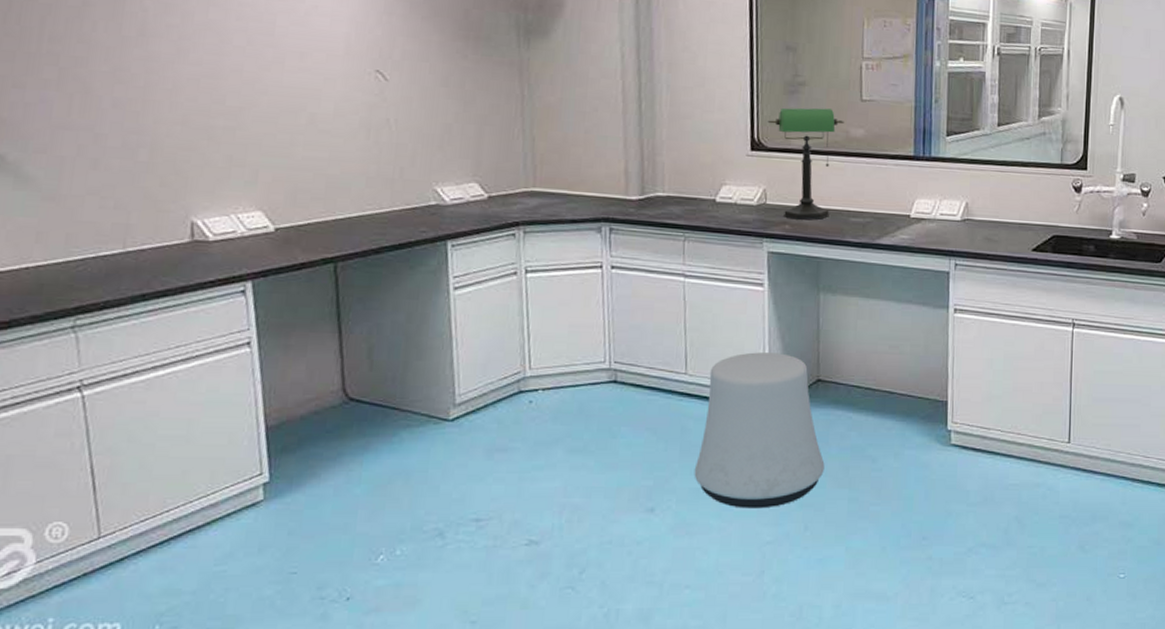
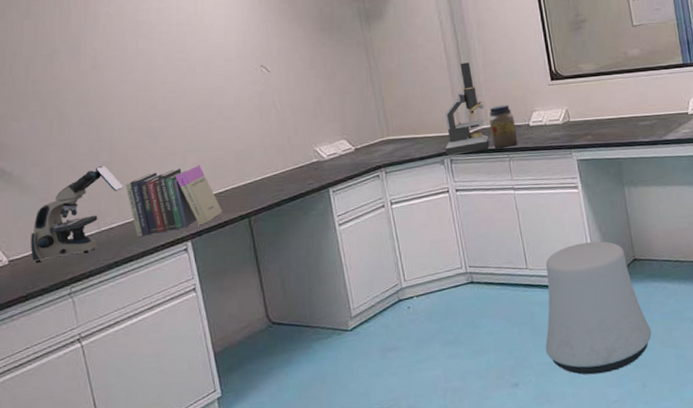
microscope: none [22,165,165,281] -> present [31,165,123,263]
books: none [168,185,300,267] -> present [125,165,222,238]
microscope: none [604,110,663,225] -> present [445,62,490,157]
jar: none [665,171,698,224] -> present [489,105,517,149]
desk lamp: present [767,108,844,220] -> none [561,37,622,131]

